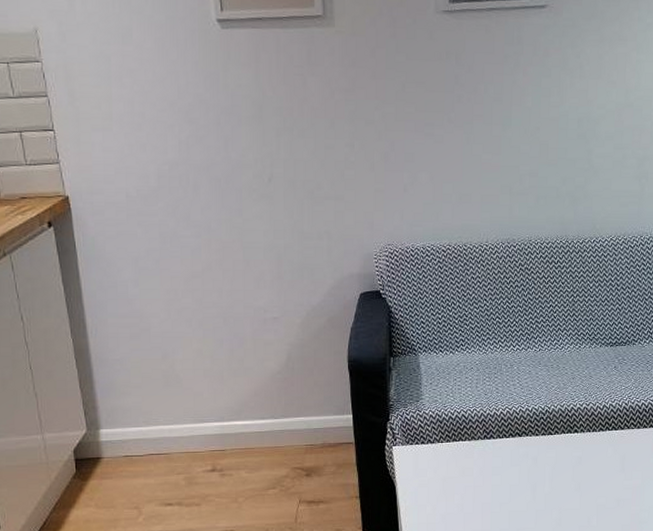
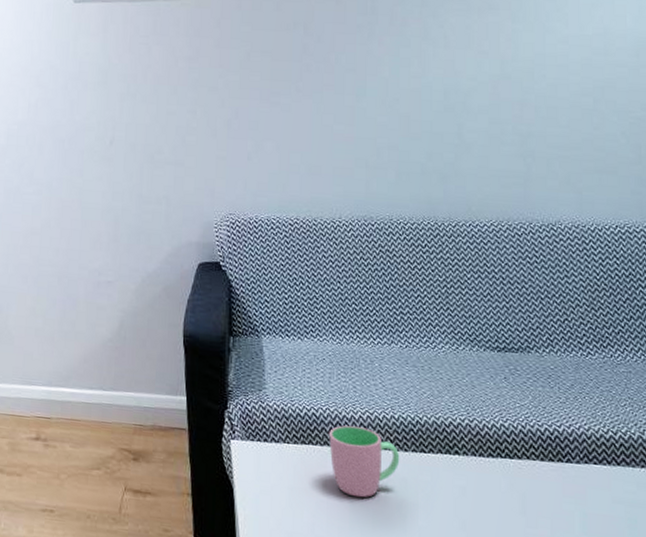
cup: none [476,421,532,478] -> present [329,425,400,498]

